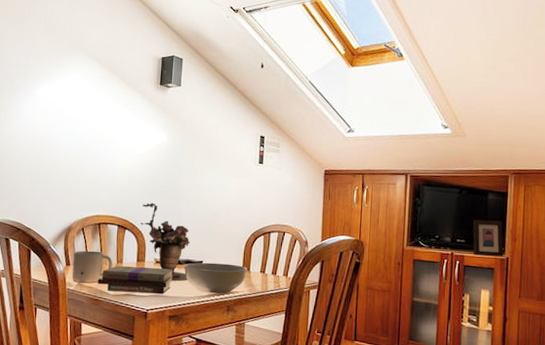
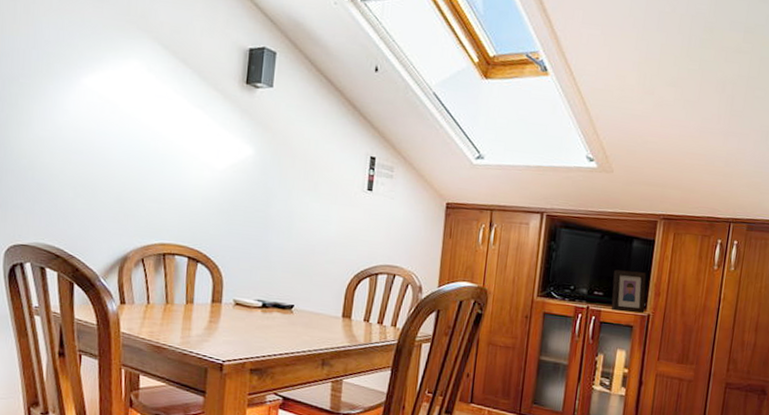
mug: present [72,250,113,284] -> none [127,286,181,328]
books: present [97,265,173,295] -> none [161,306,257,344]
flower arrangement: present [141,202,190,283] -> none [217,231,279,330]
bowl: present [183,262,247,294] -> none [270,306,348,345]

